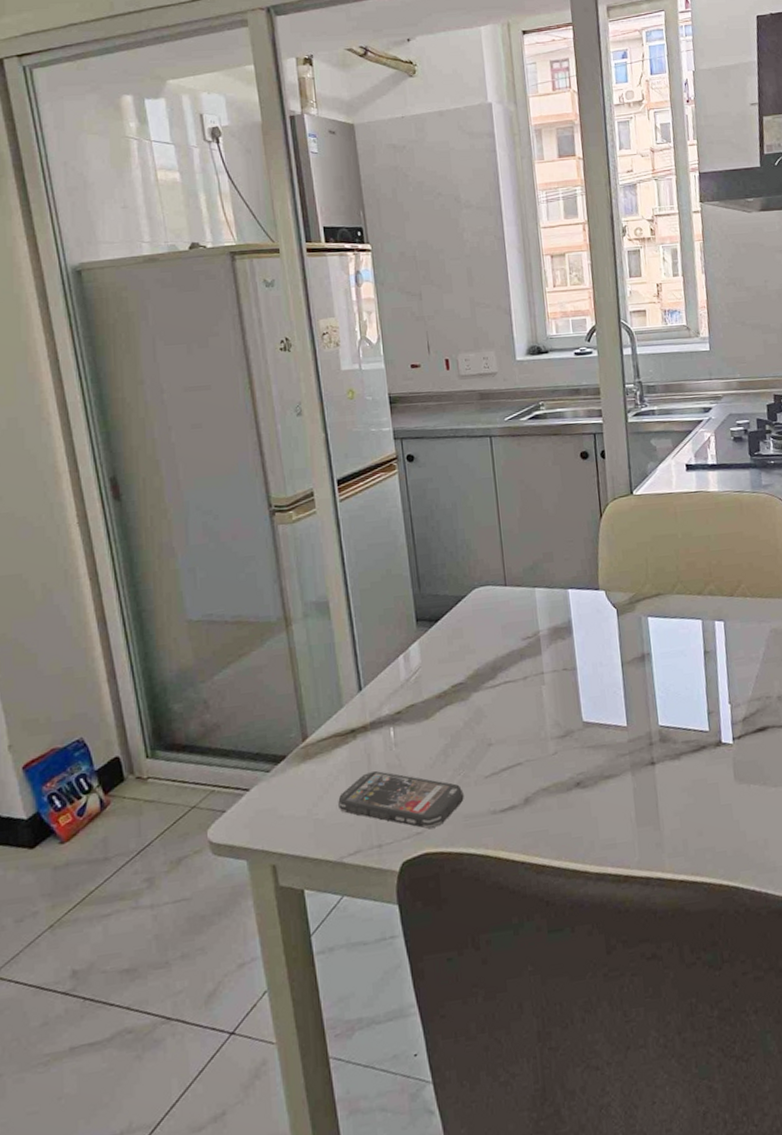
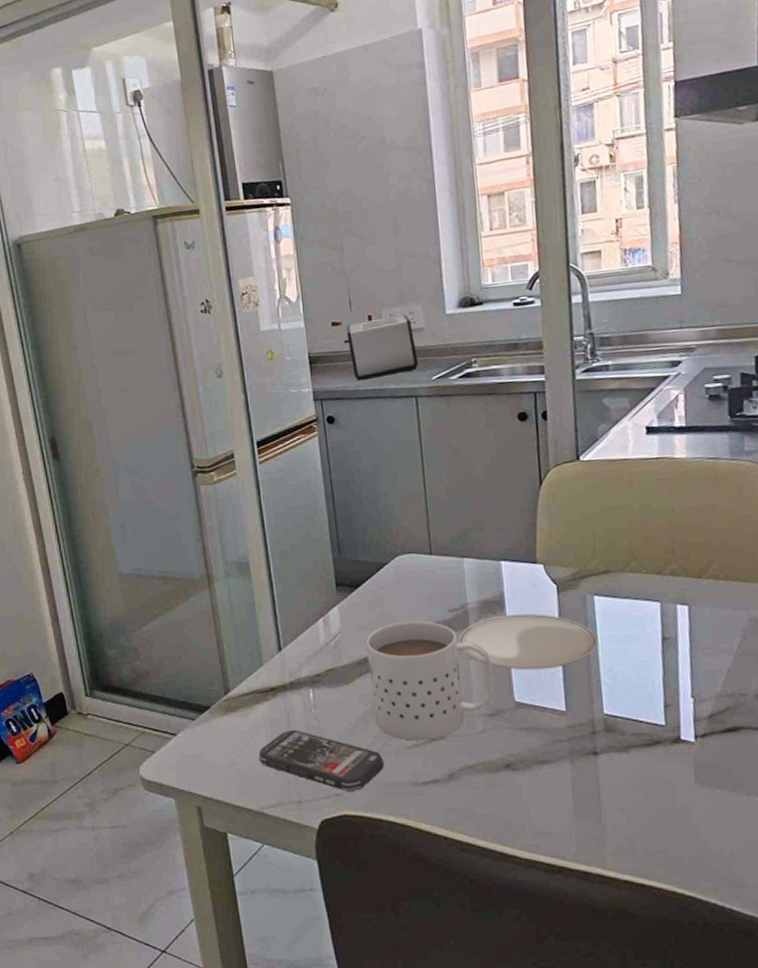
toaster: none [423,358,492,421] -> present [344,312,418,381]
mug: none [445,650,565,770] -> present [365,620,494,741]
plate: none [531,636,652,691] -> present [458,613,597,670]

